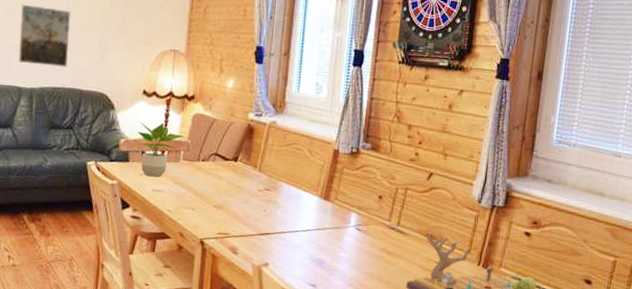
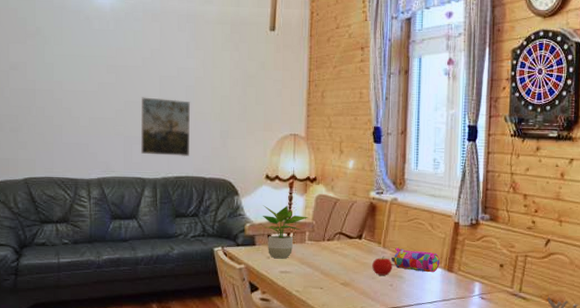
fruit: none [246,181,268,201] -> present [372,257,393,276]
pencil case: none [267,172,317,200] -> present [392,247,440,273]

